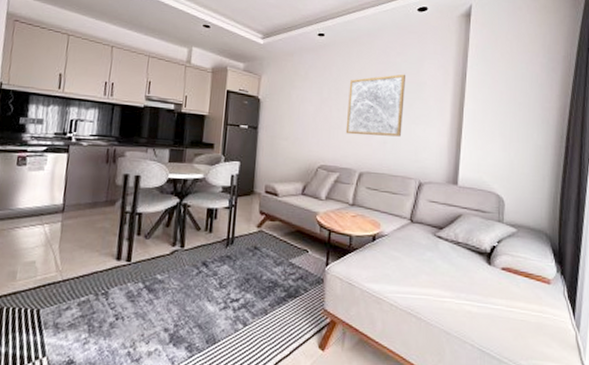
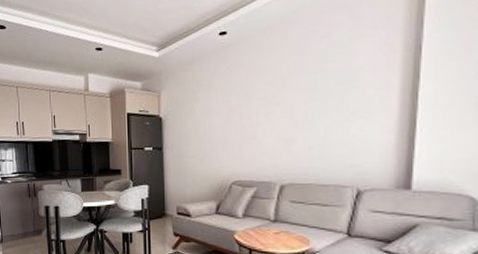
wall art: present [345,74,405,137] -> none [260,61,333,144]

